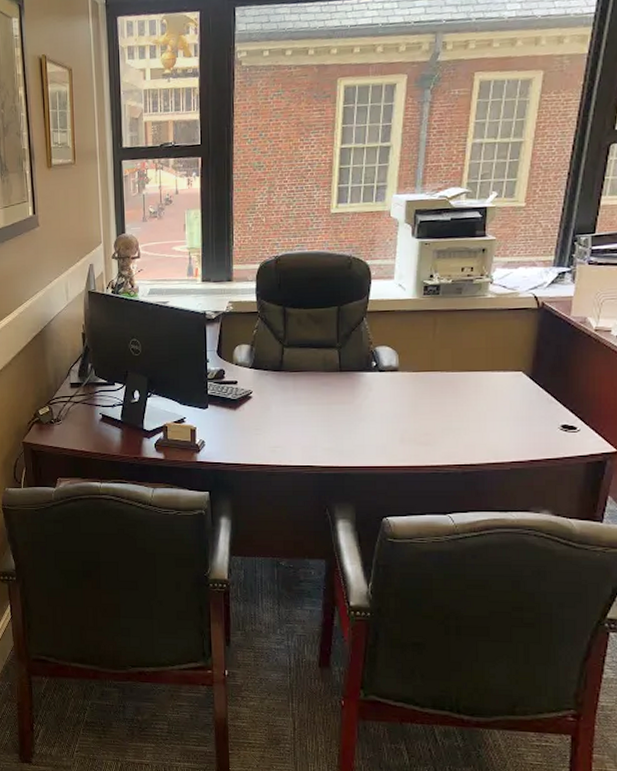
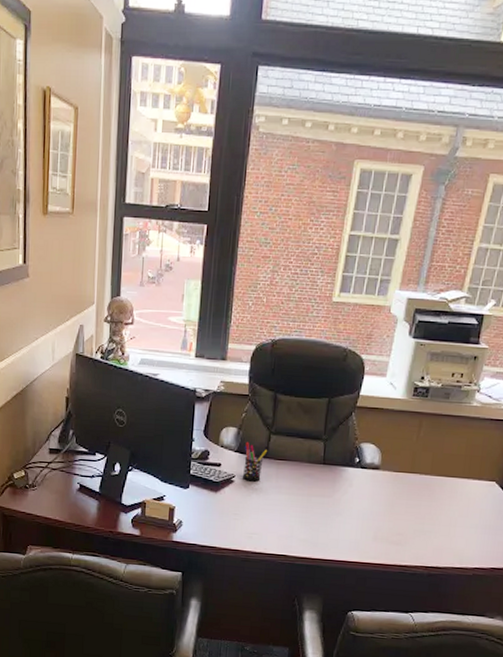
pen holder: none [258,357,283,396] -> present [243,441,268,482]

